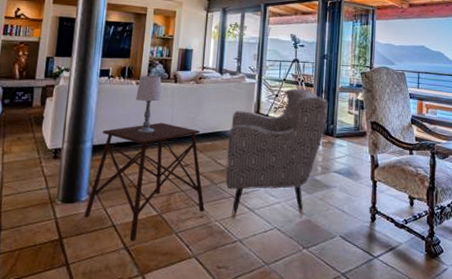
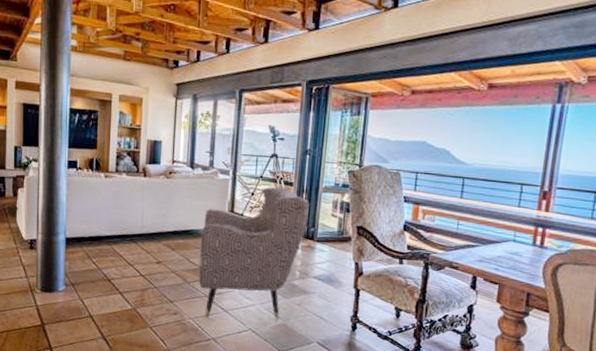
side table: present [84,122,205,241] -> none [63,217,178,332]
table lamp: present [135,75,162,133] -> none [105,168,132,228]

